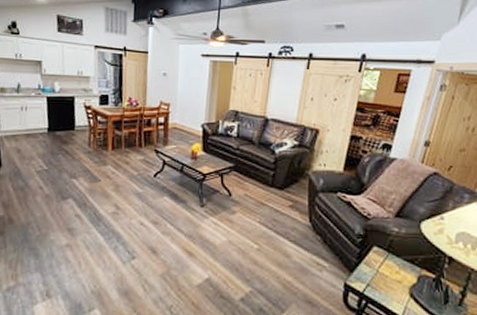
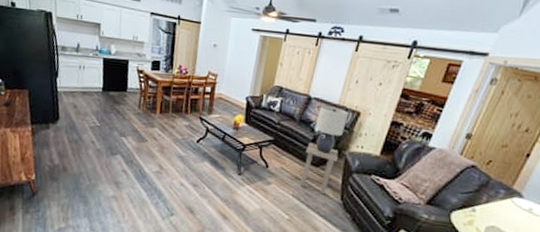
side table: none [266,165,302,217] -> present [300,142,339,194]
lamp: none [275,126,307,175] -> present [315,106,349,154]

